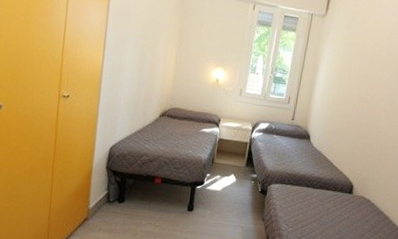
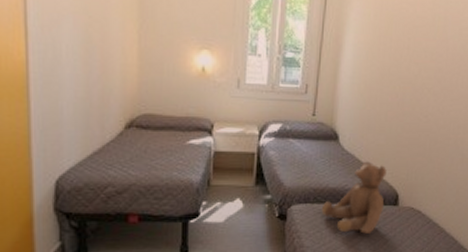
teddy bear: none [293,157,345,213] -> present [321,161,387,234]

